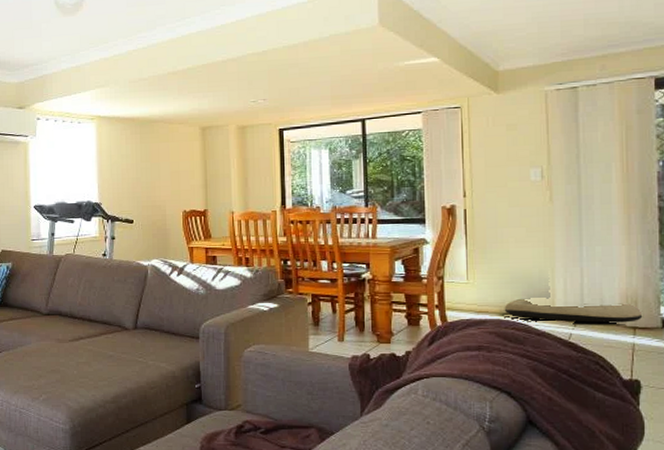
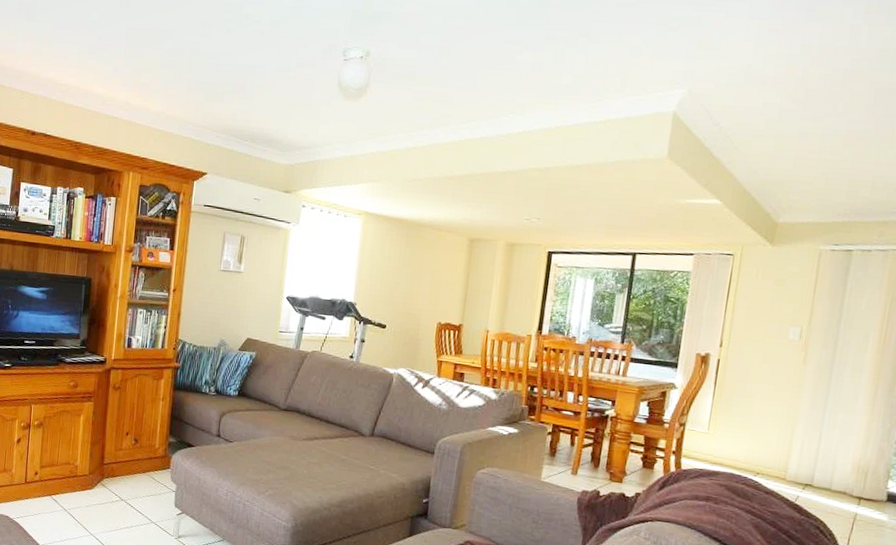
dog bed: present [504,298,643,323] -> none [738,455,871,493]

